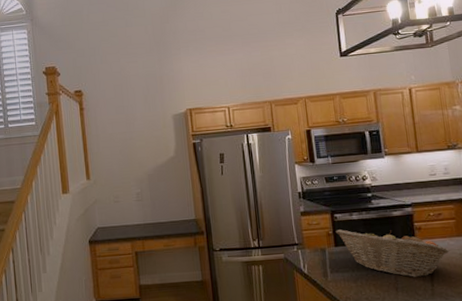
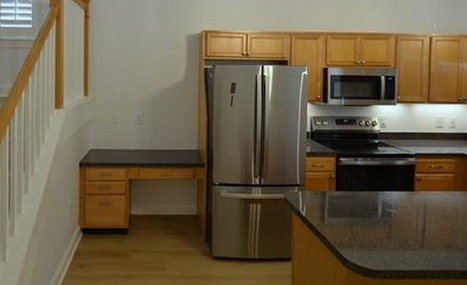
fruit basket: present [336,229,450,277] -> none [339,174,444,227]

